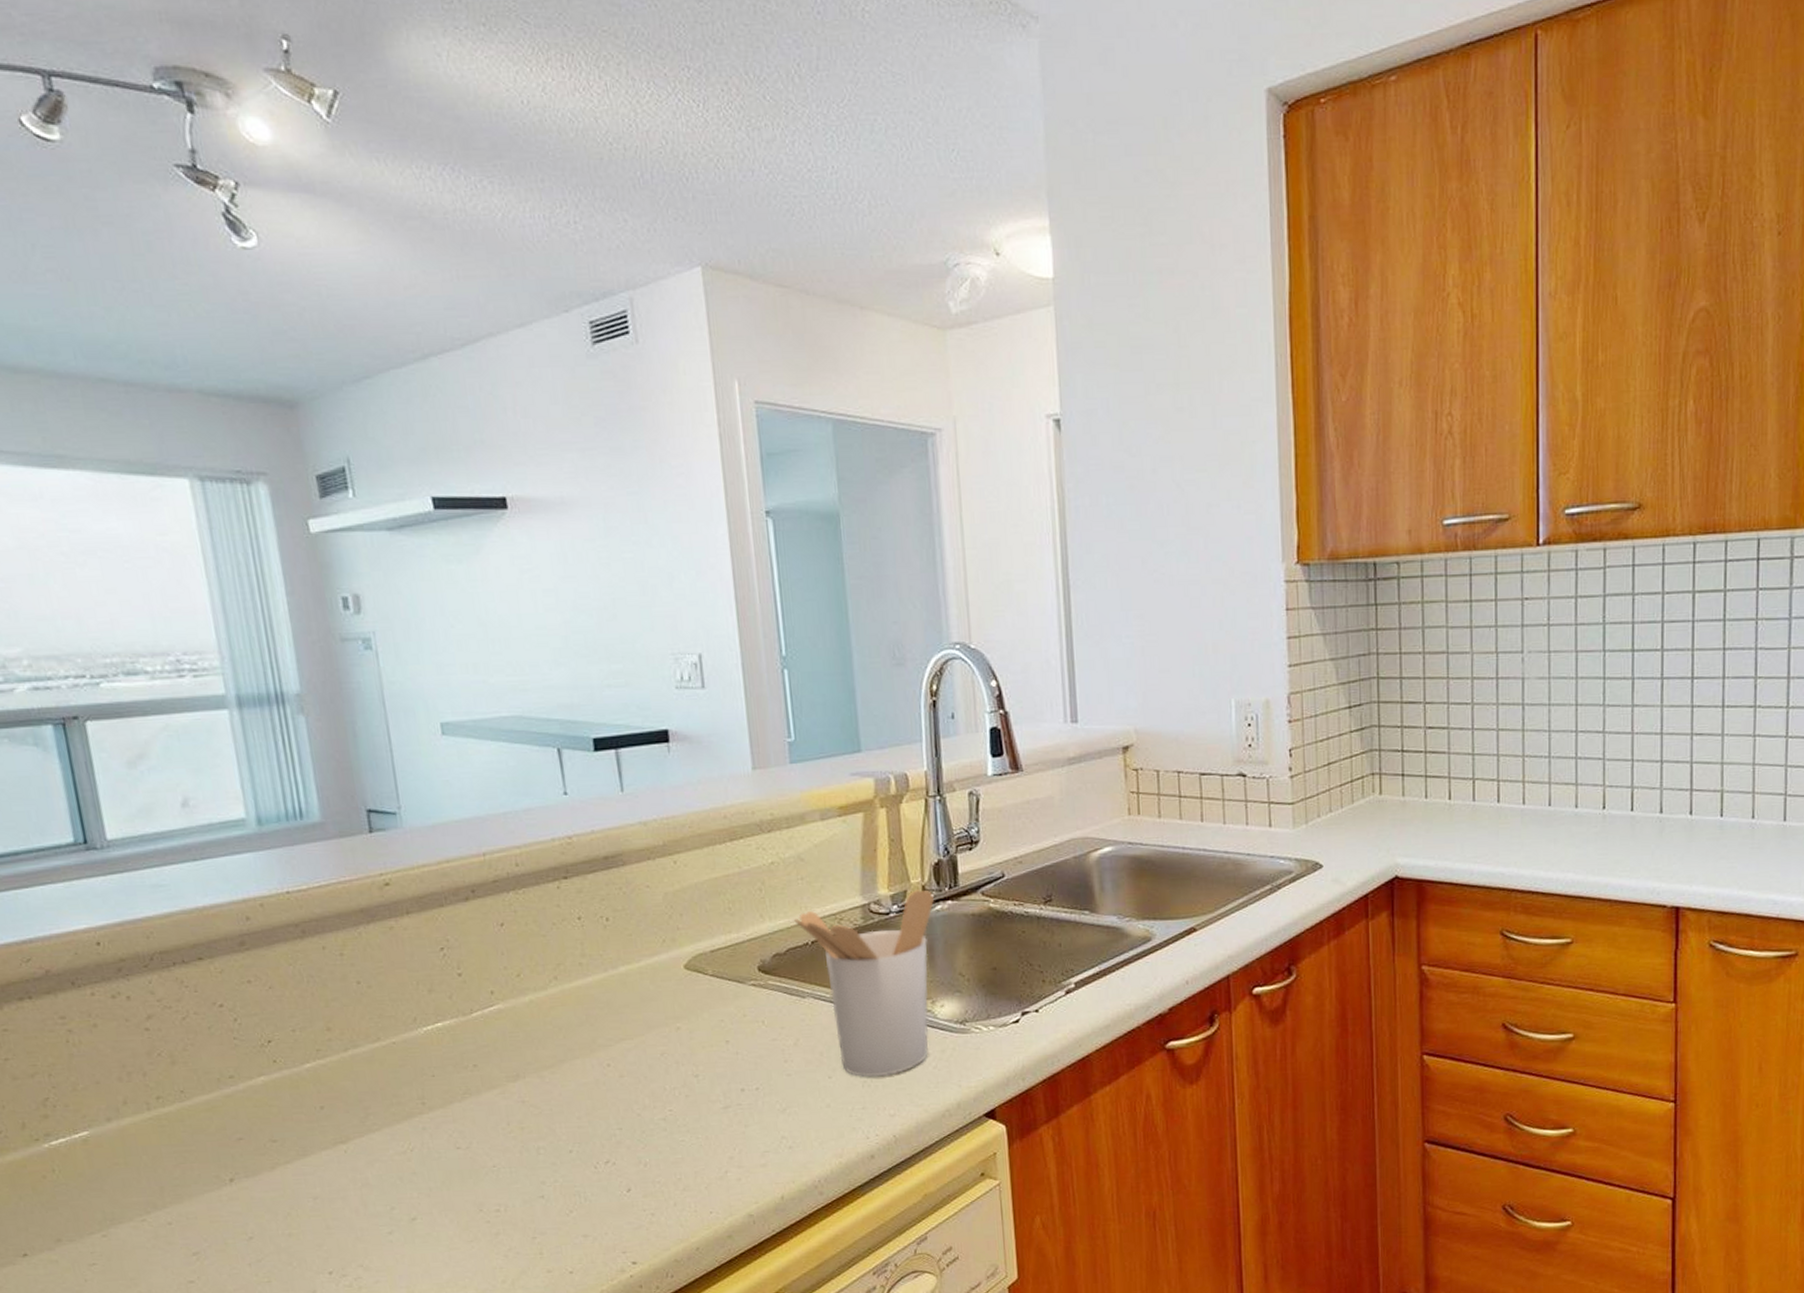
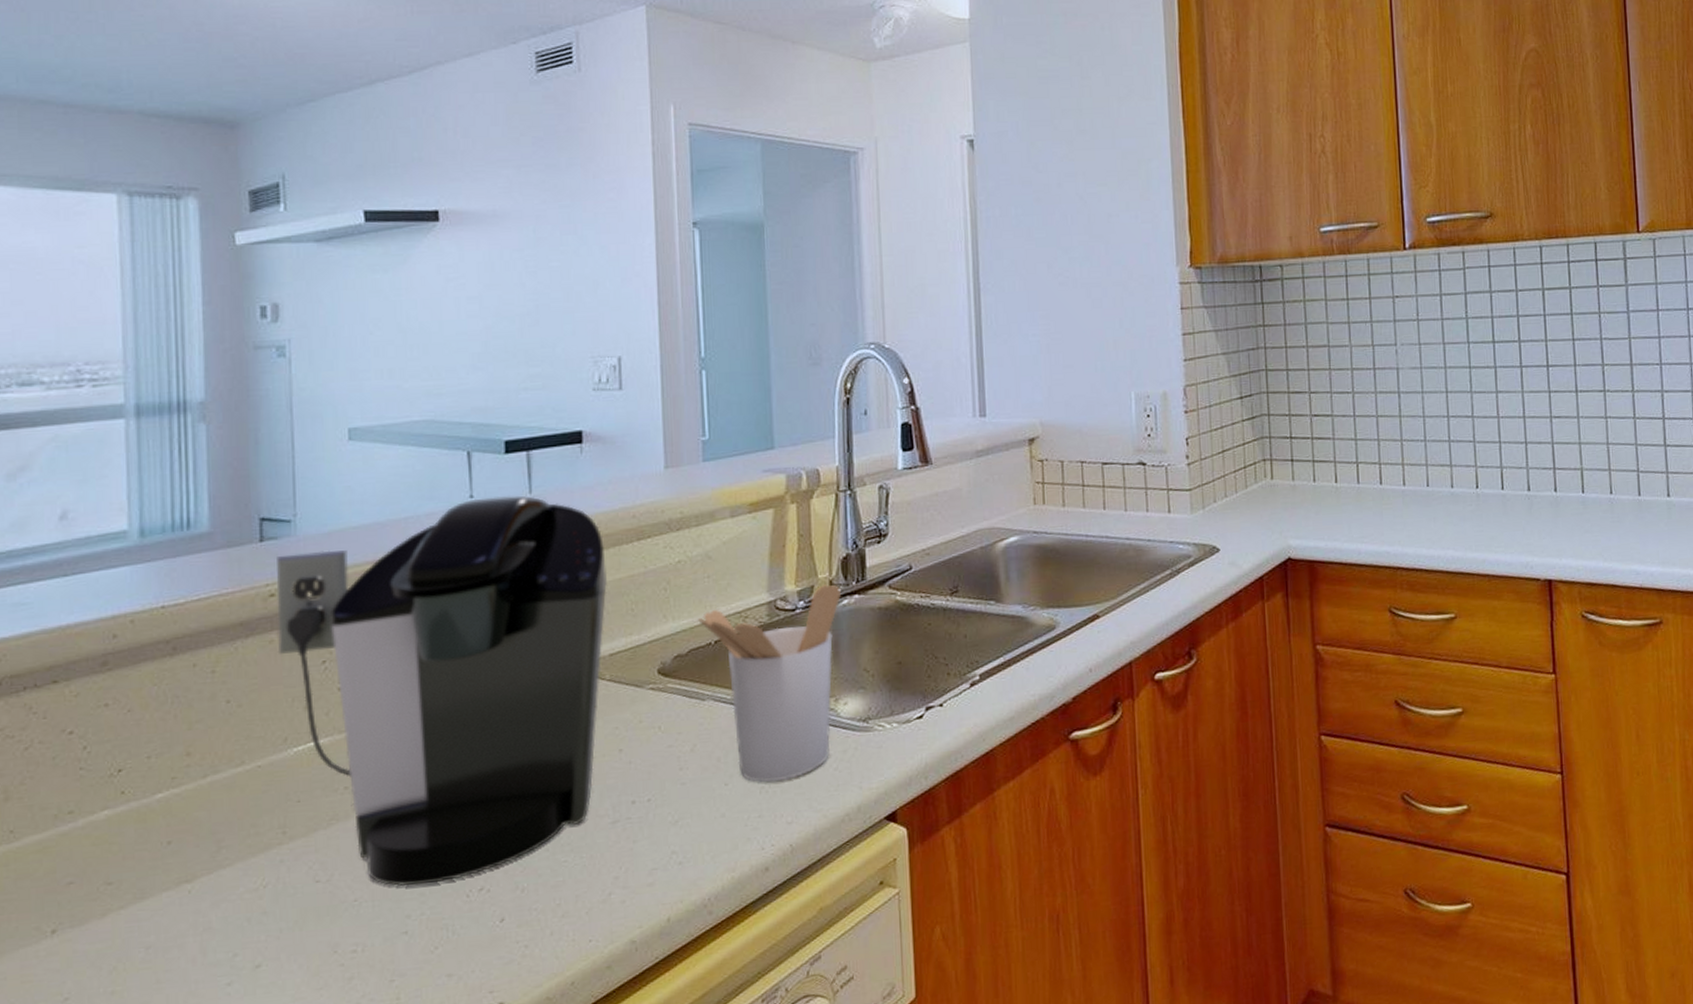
coffee maker: none [386,793,704,1156] -> present [275,495,608,887]

